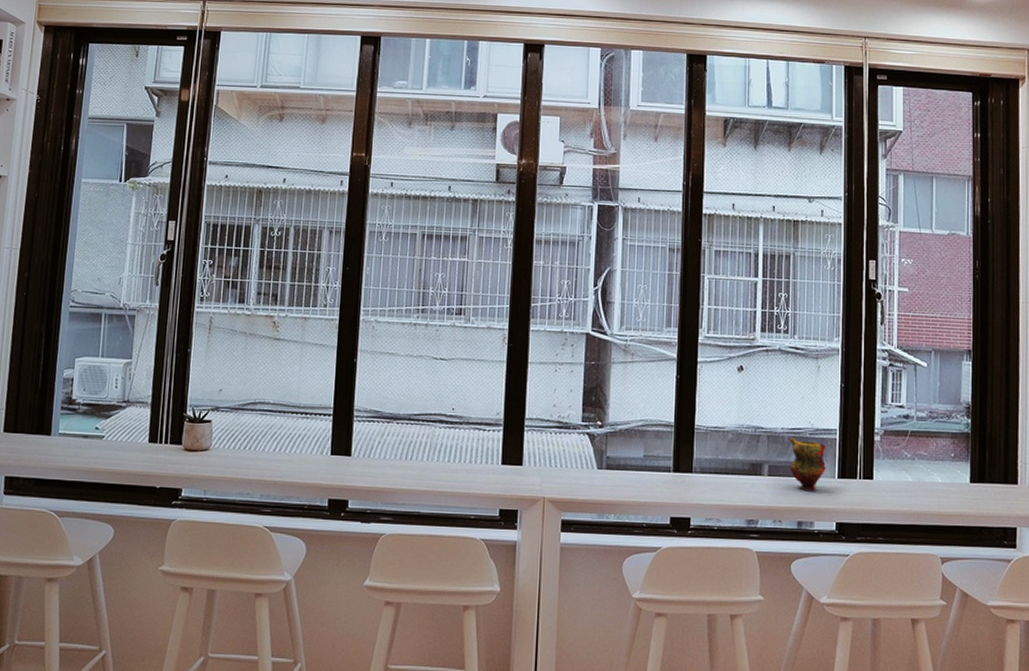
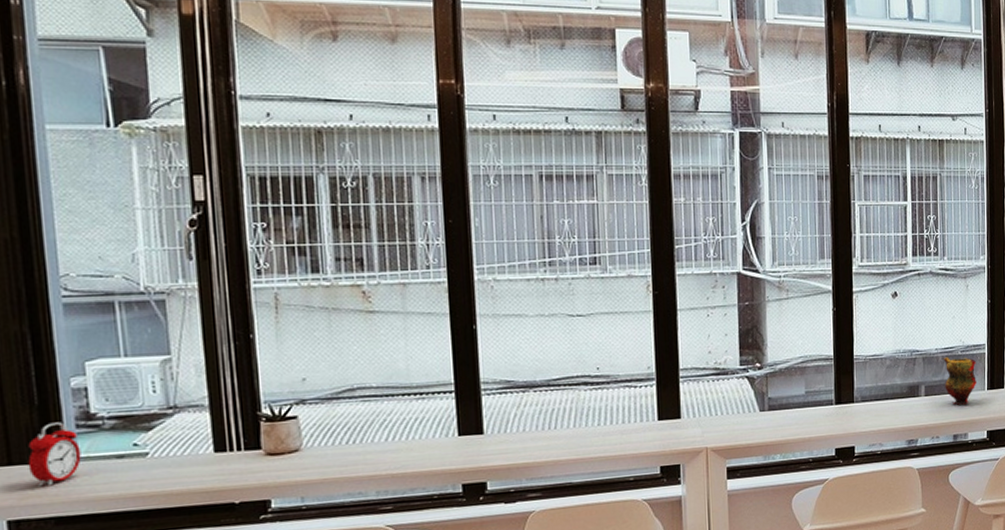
alarm clock: none [25,403,61,453] -> present [28,422,81,487]

